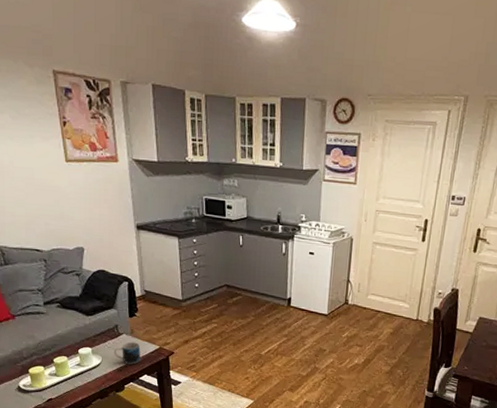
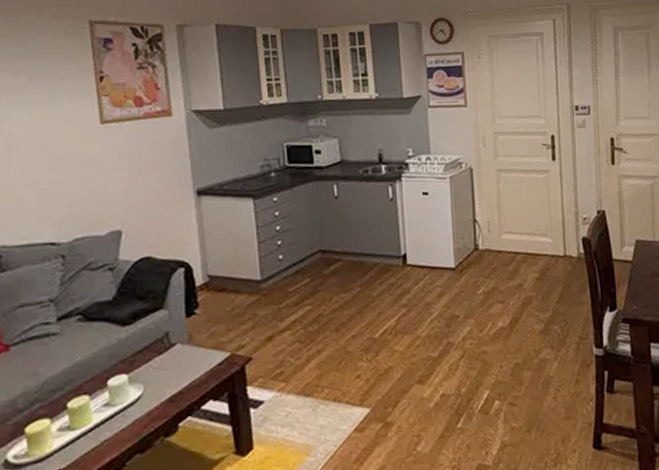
mug: present [113,342,141,365] -> none [162,352,203,389]

